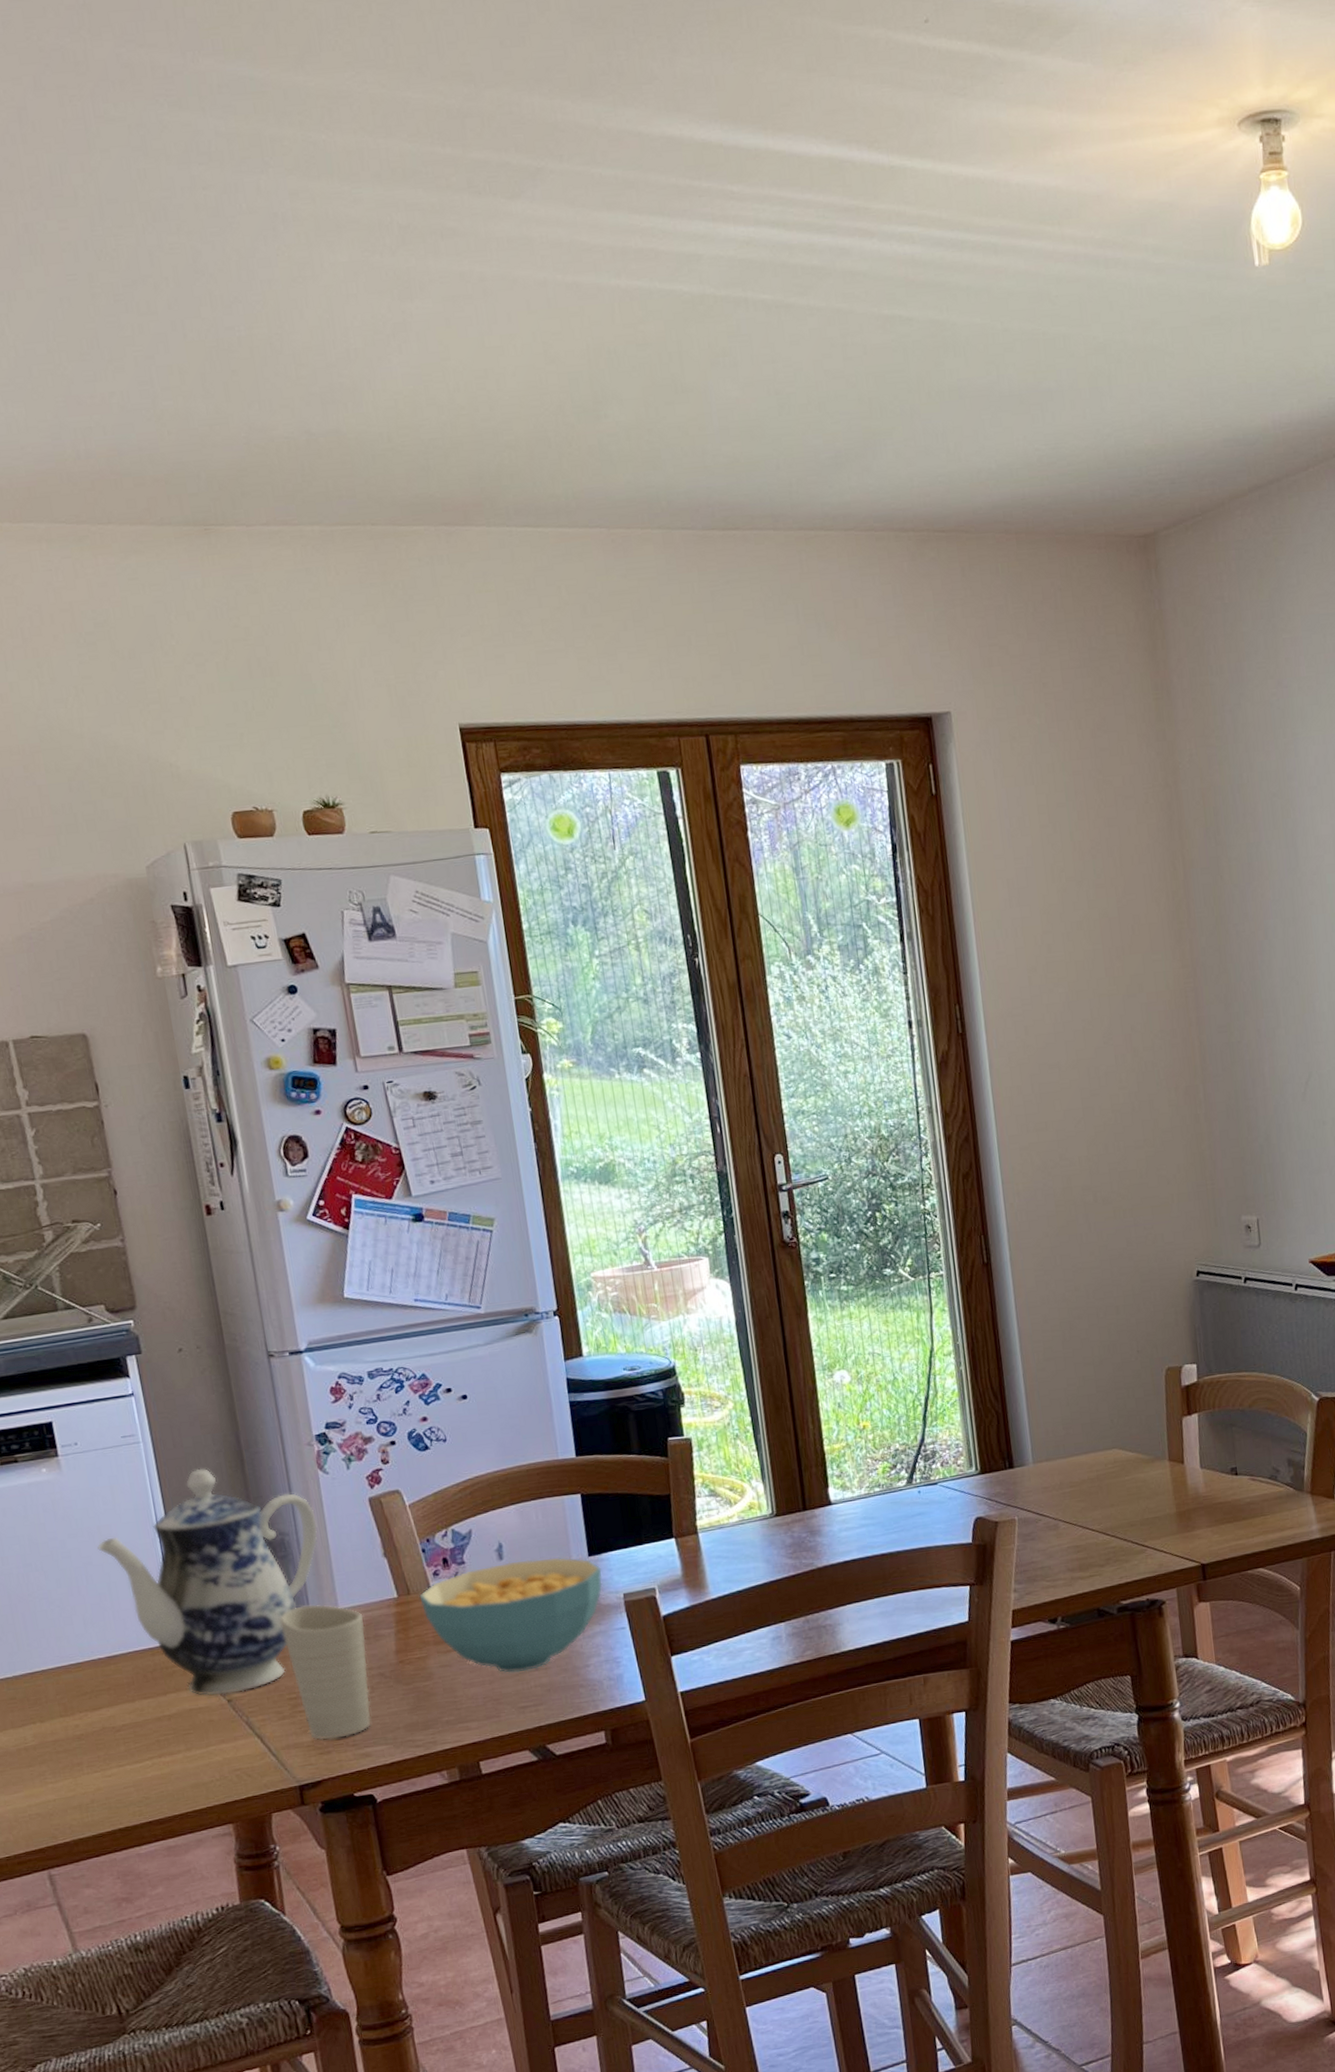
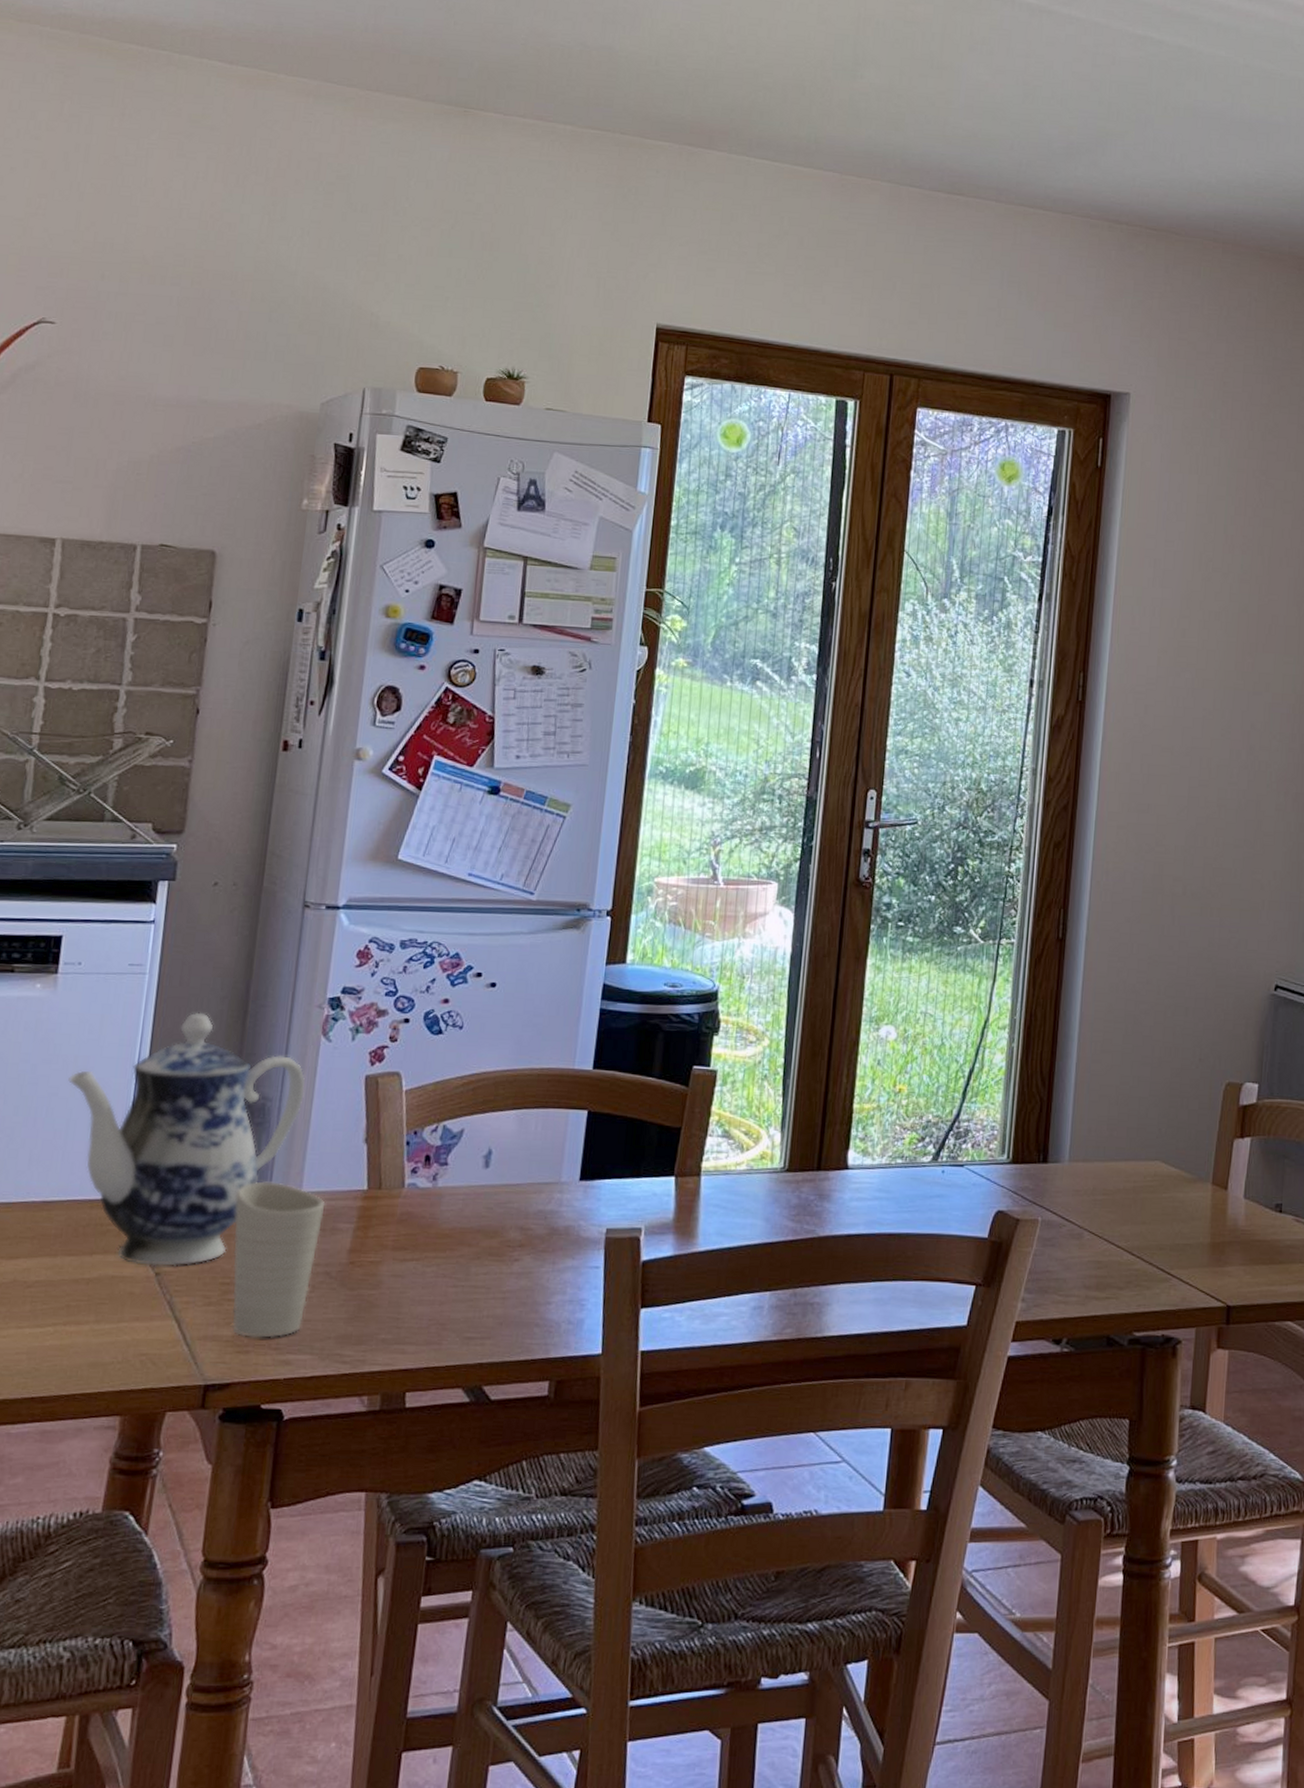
cereal bowl: present [419,1557,603,1673] -> none [389,1172,590,1298]

